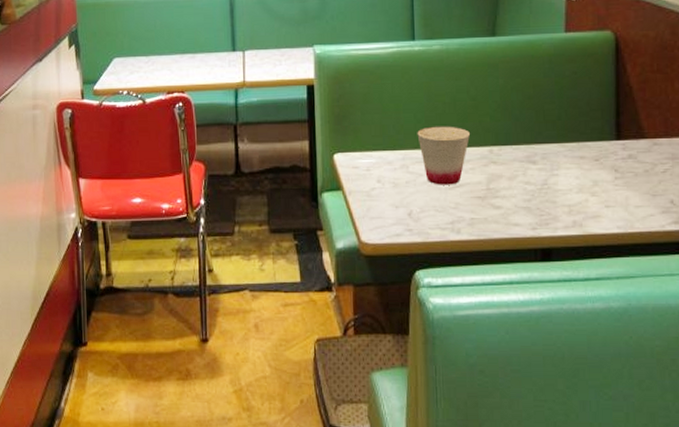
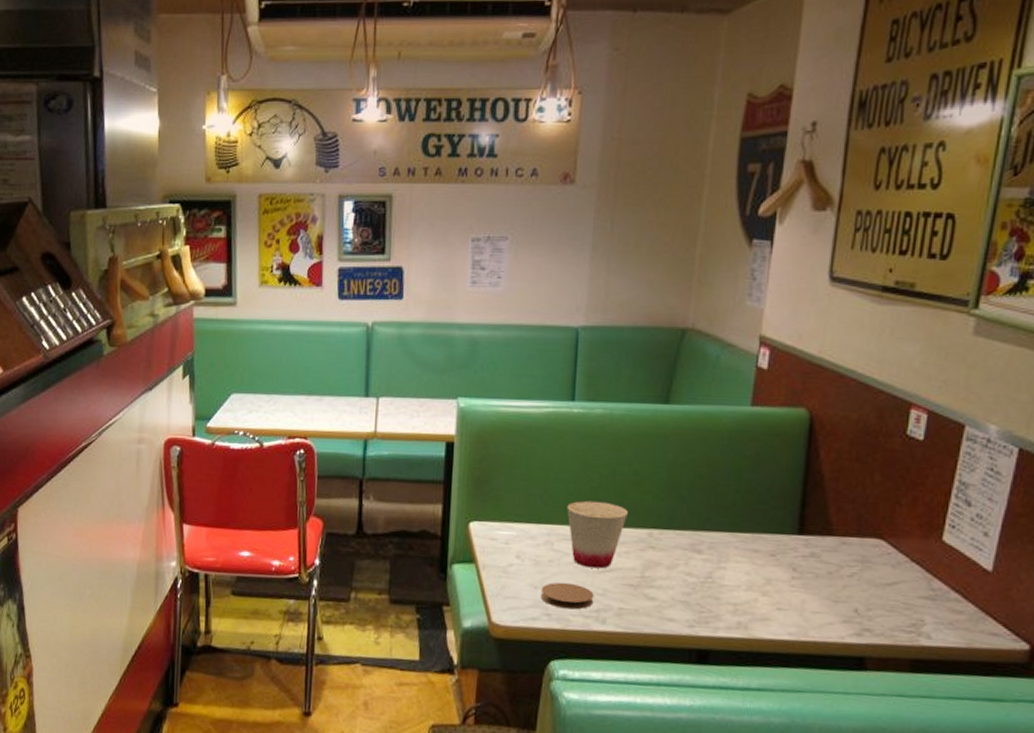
coaster: none [401,200,448,224] -> present [540,582,594,610]

